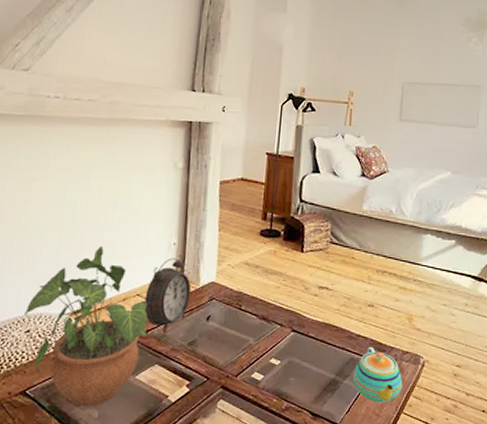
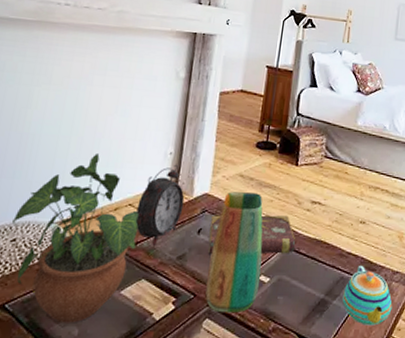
vase: none [218,279,272,394] -> present [205,192,263,314]
book: none [218,301,305,341] -> present [208,215,296,255]

